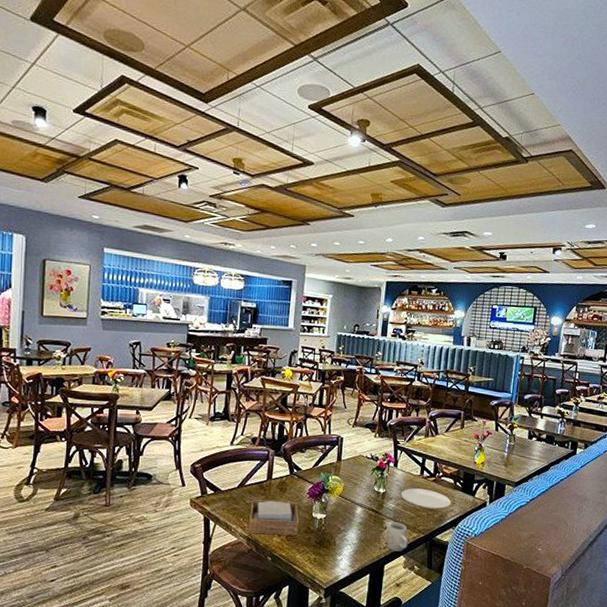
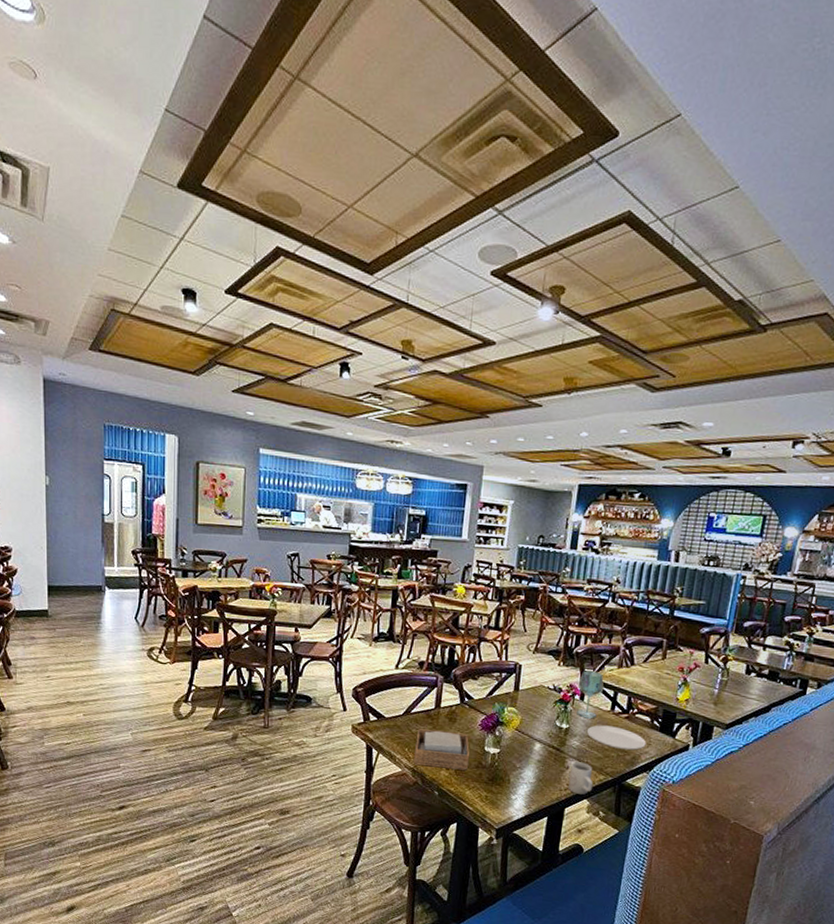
wine glass: none [391,441,414,483] -> present [577,670,605,719]

